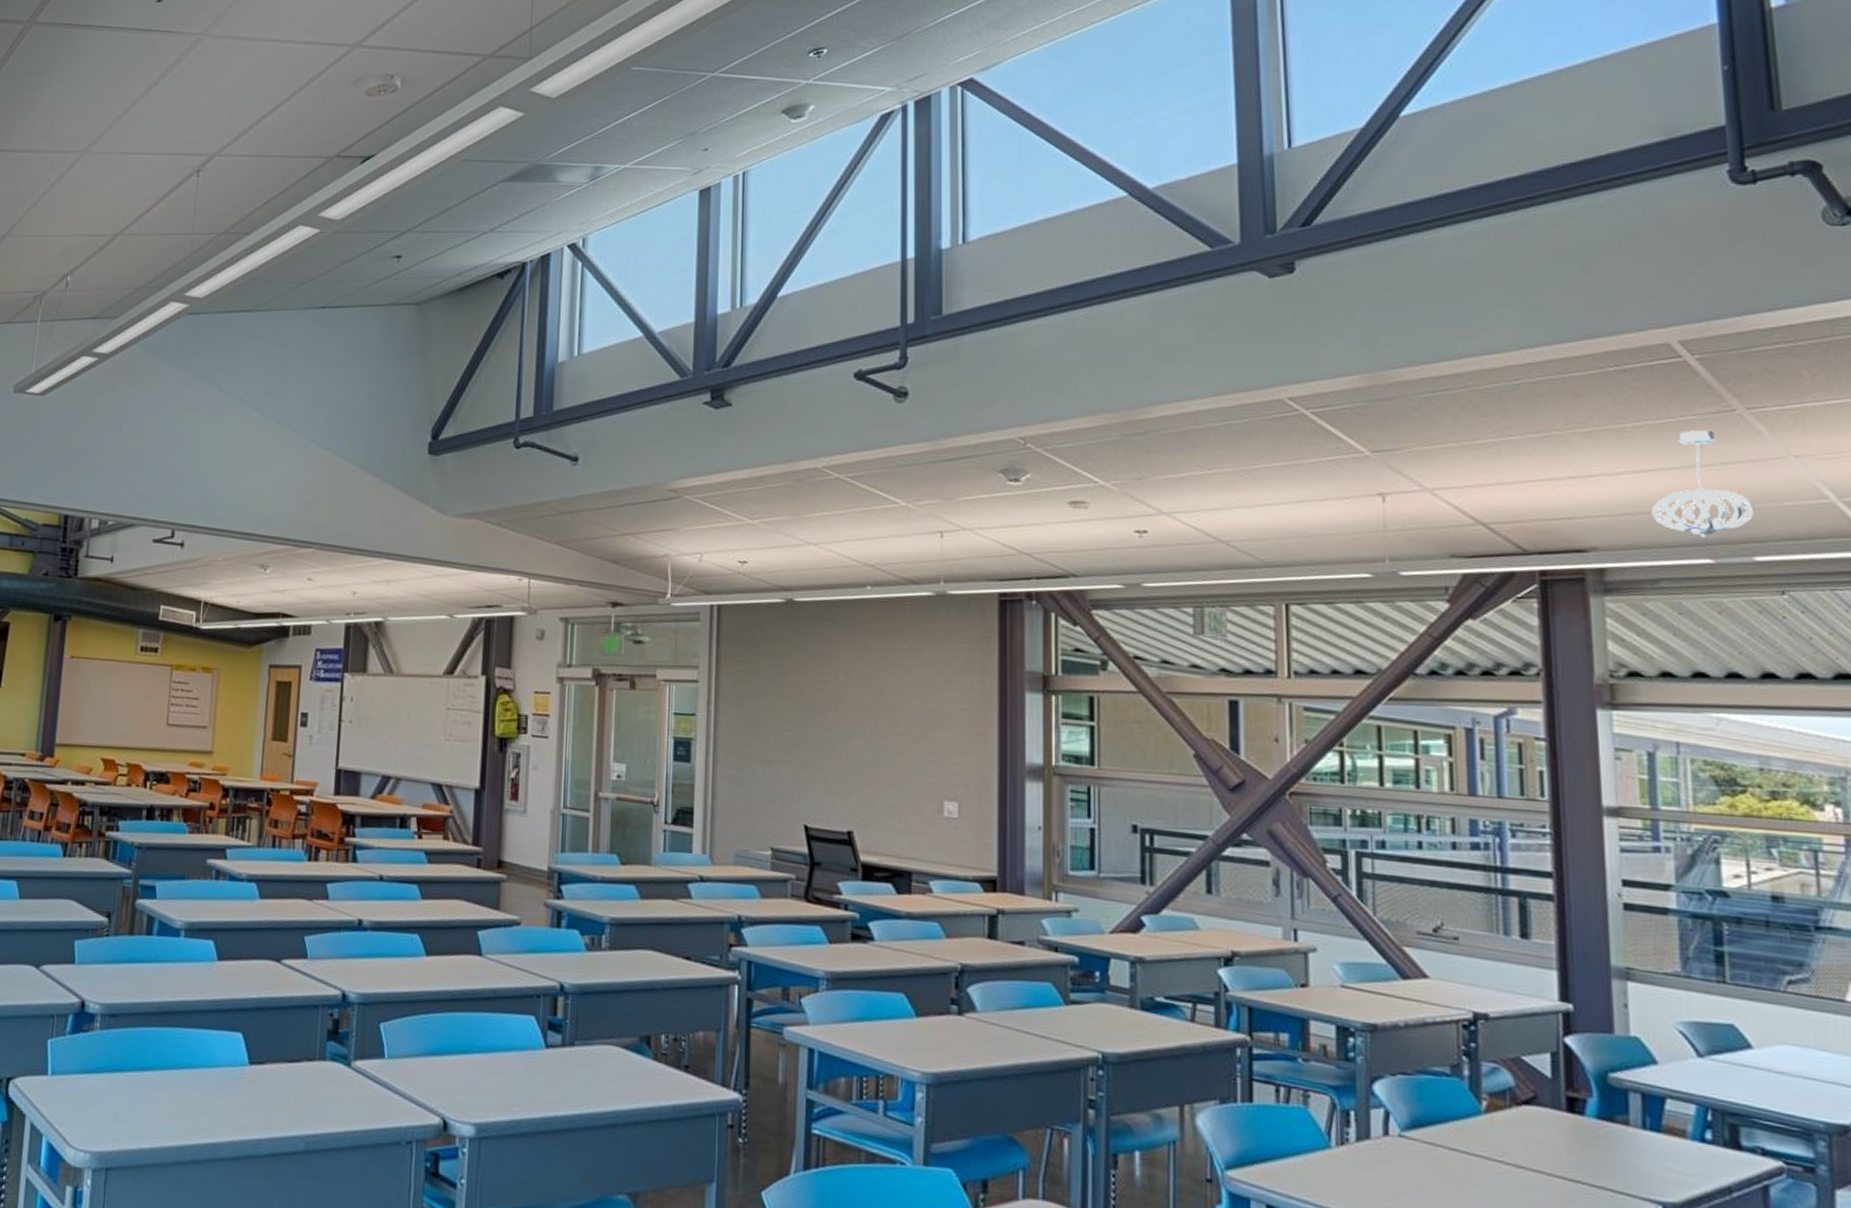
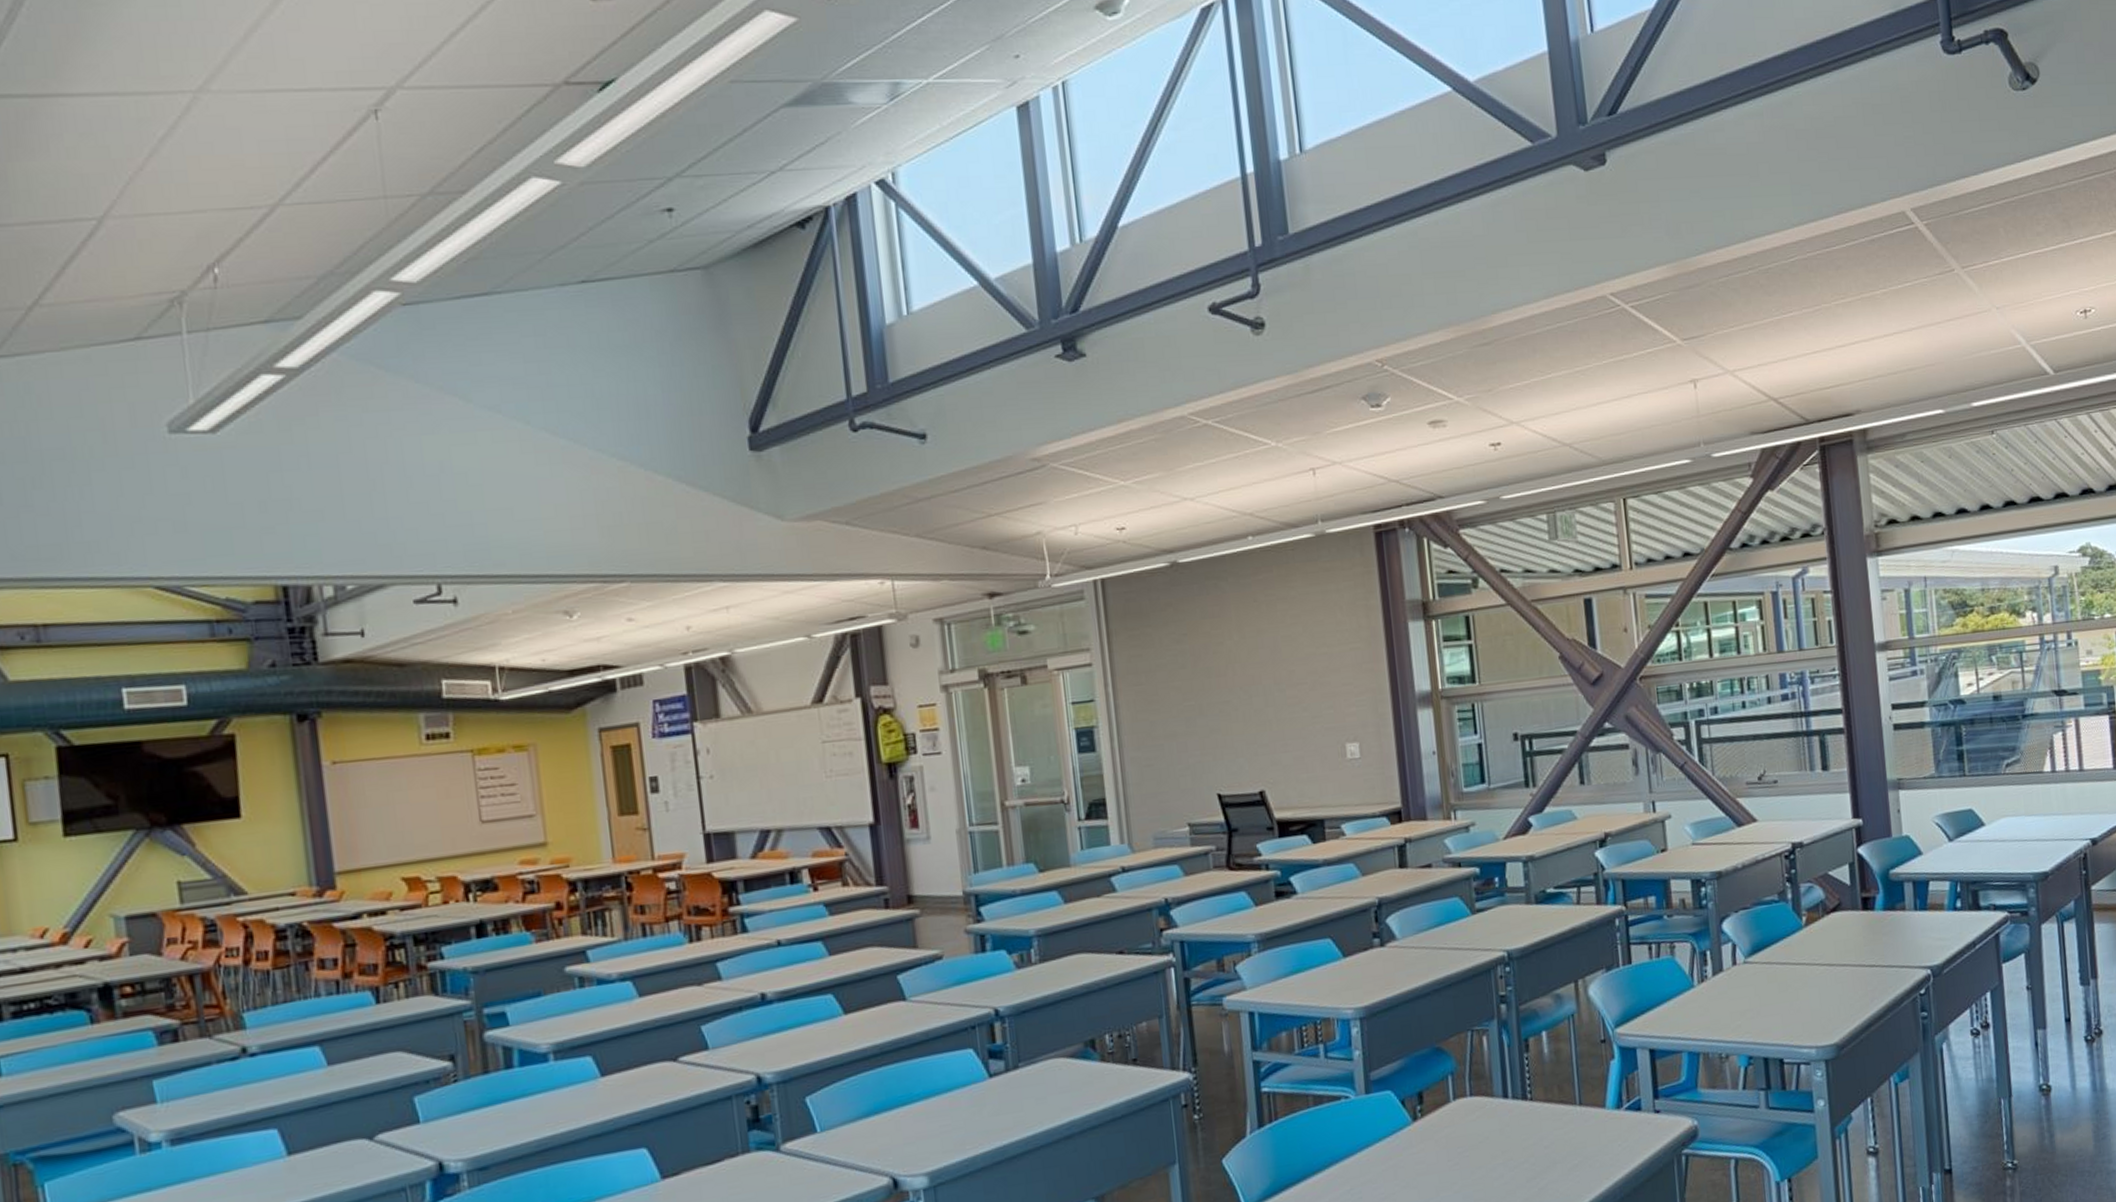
pendant light: present [1651,430,1754,538] -> none [1898,290,1971,391]

